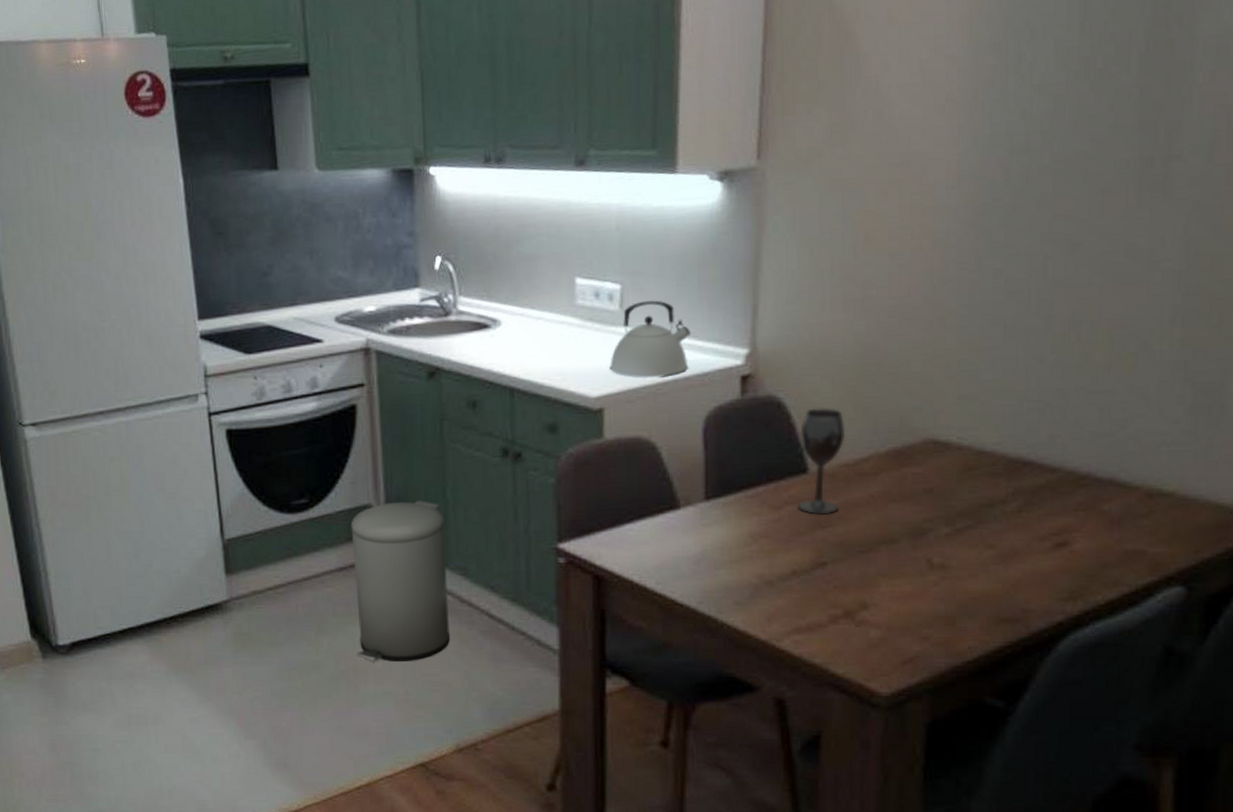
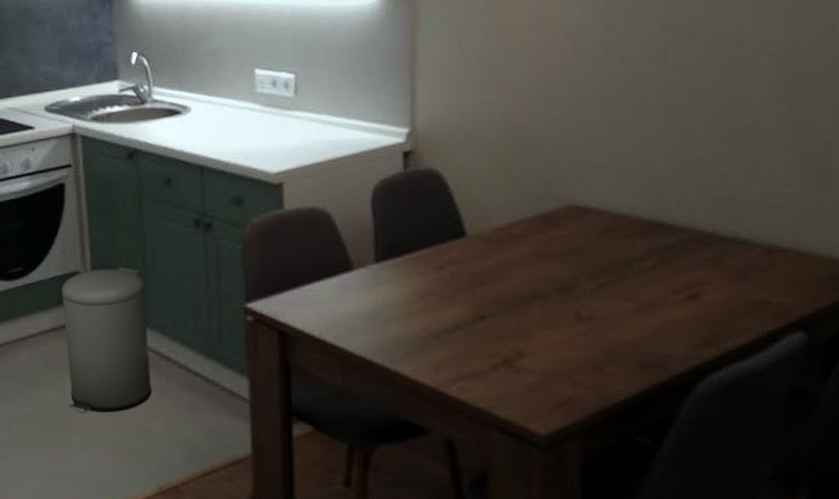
kettle: present [610,300,691,378] -> none [287,87,357,156]
wine glass: present [797,408,846,515] -> none [457,179,498,273]

